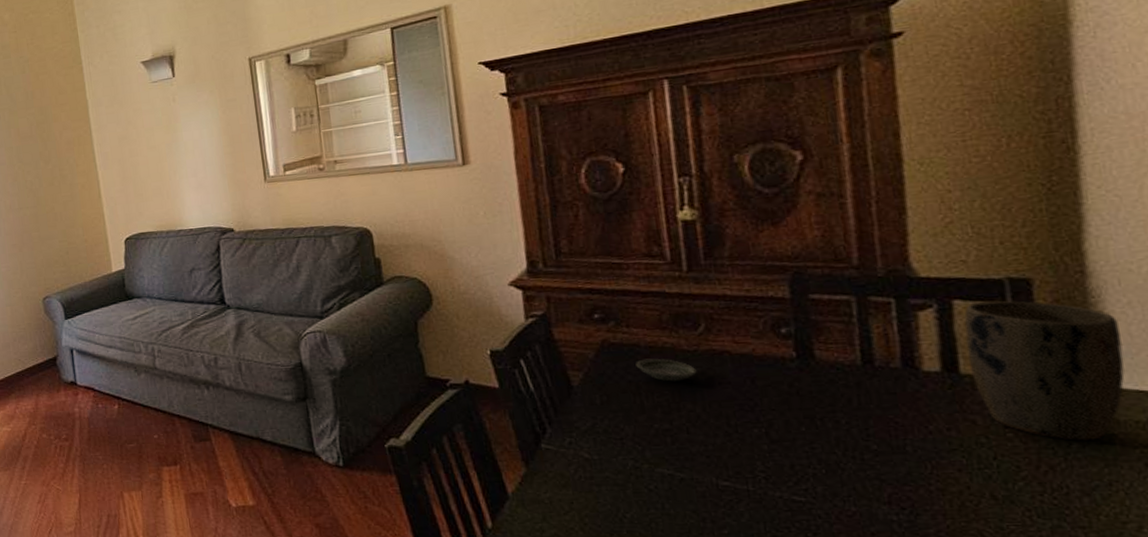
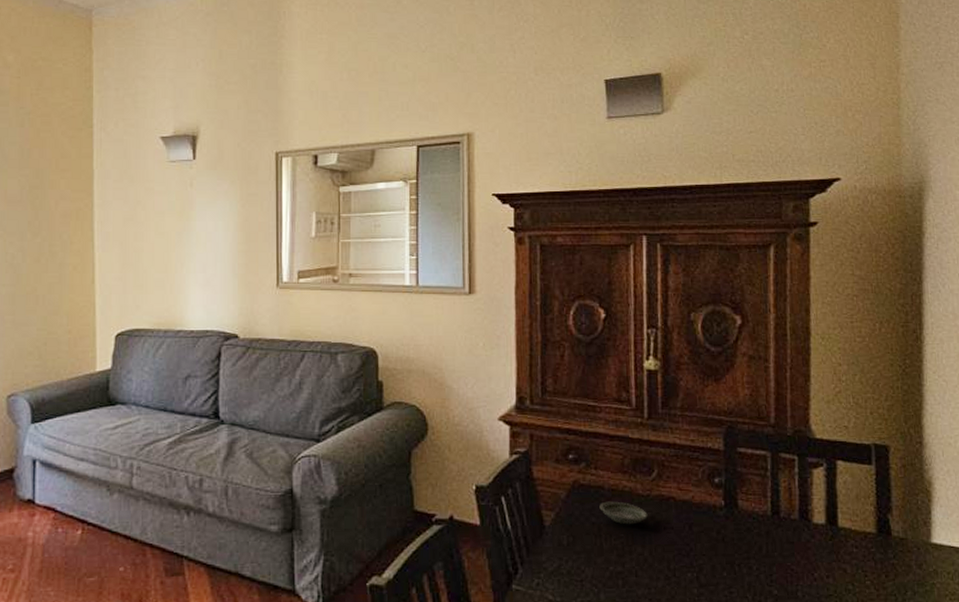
plant pot: present [964,300,1125,441] -> none [843,463,943,589]

